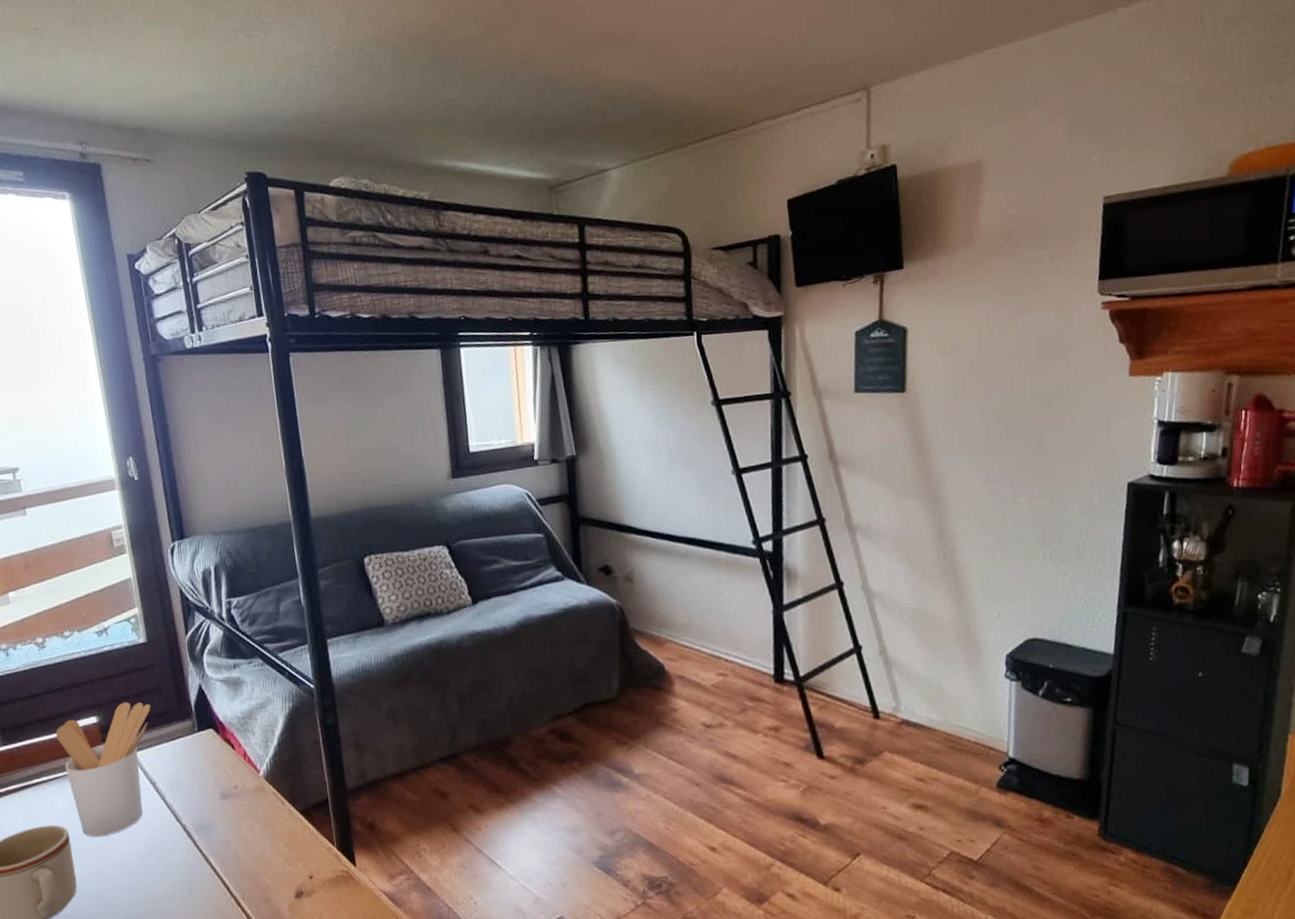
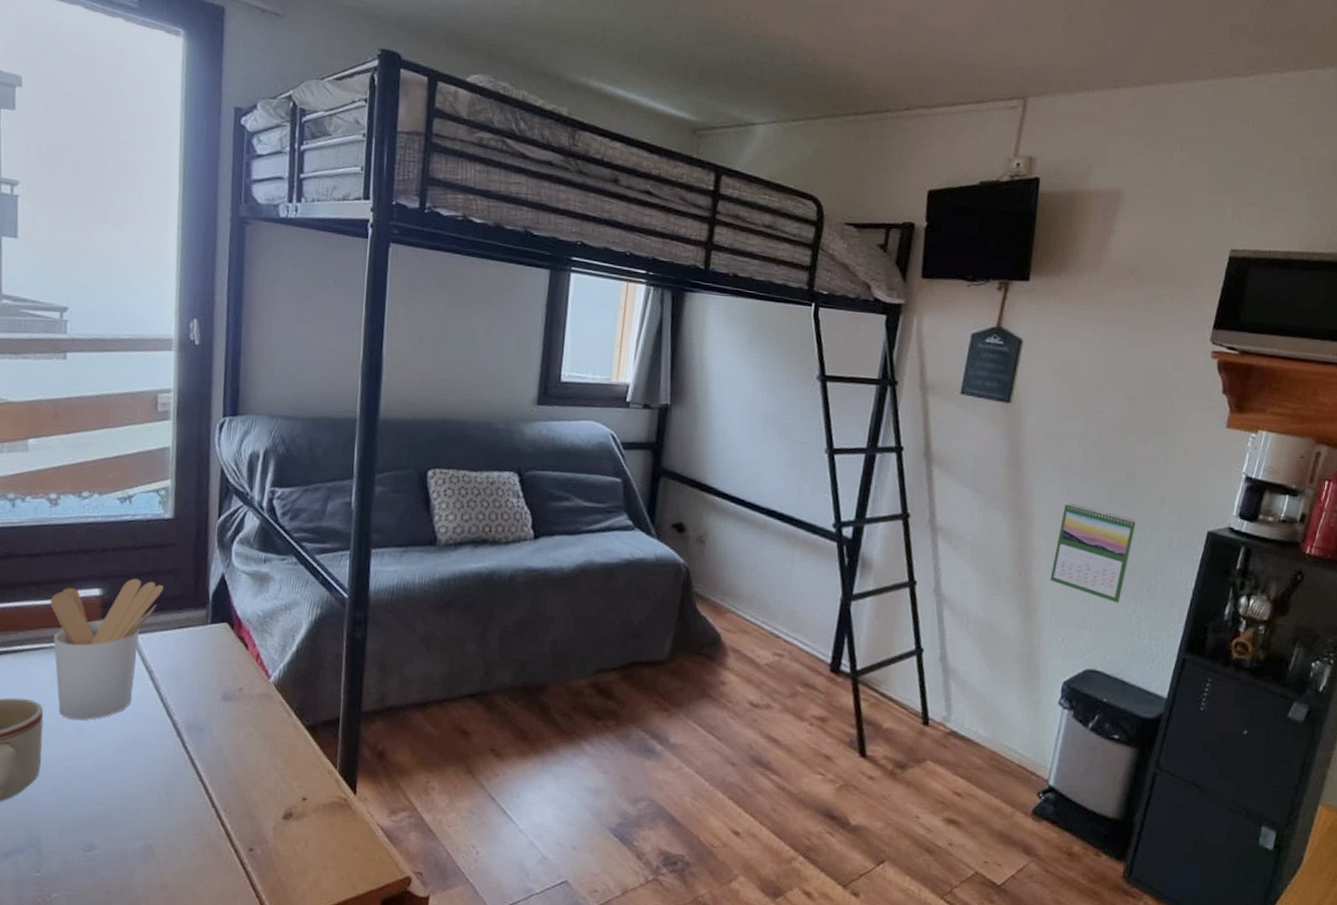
calendar: none [975,479,1053,569] -> present [1050,502,1136,603]

